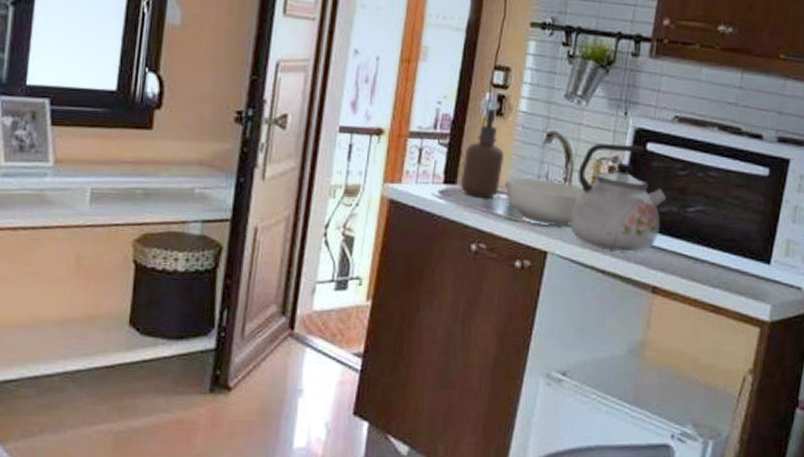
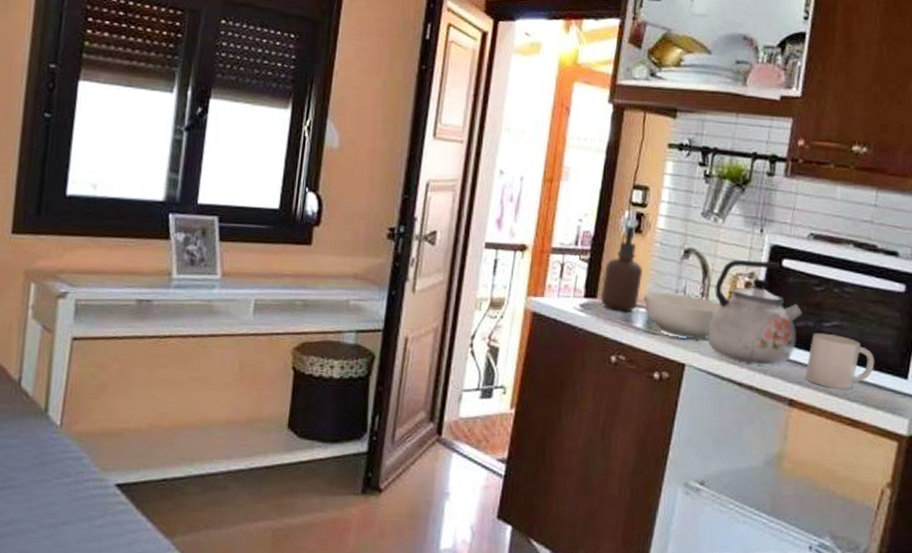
mug: none [668,218,738,276] -> present [805,332,875,390]

